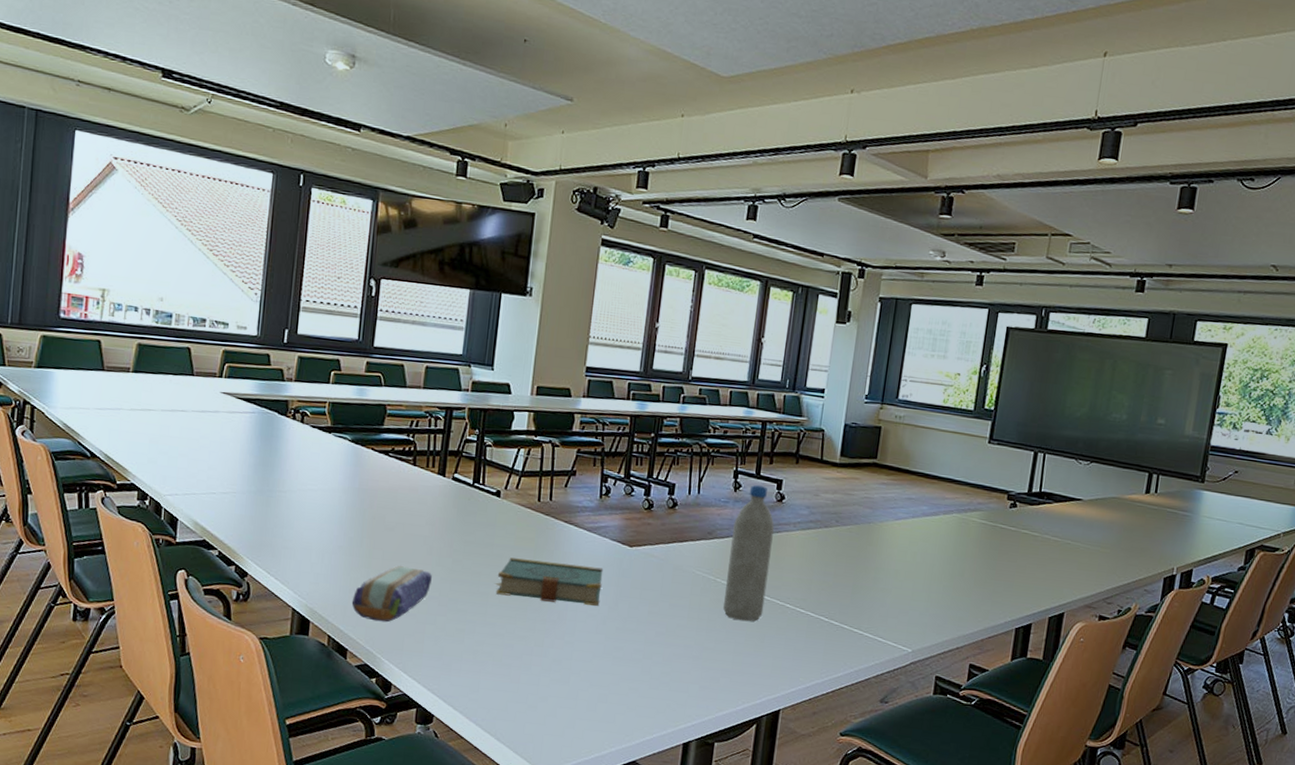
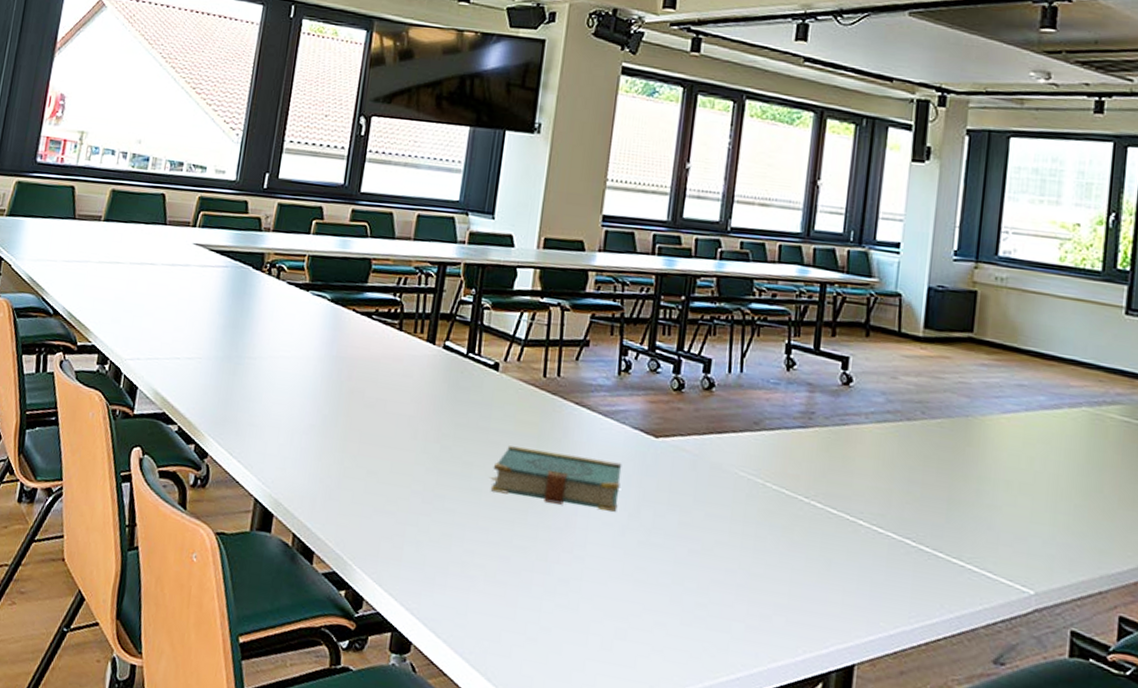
pencil case: present [351,566,433,623] -> none [322,451,417,521]
water bottle: present [722,484,774,622] -> none [774,362,840,542]

